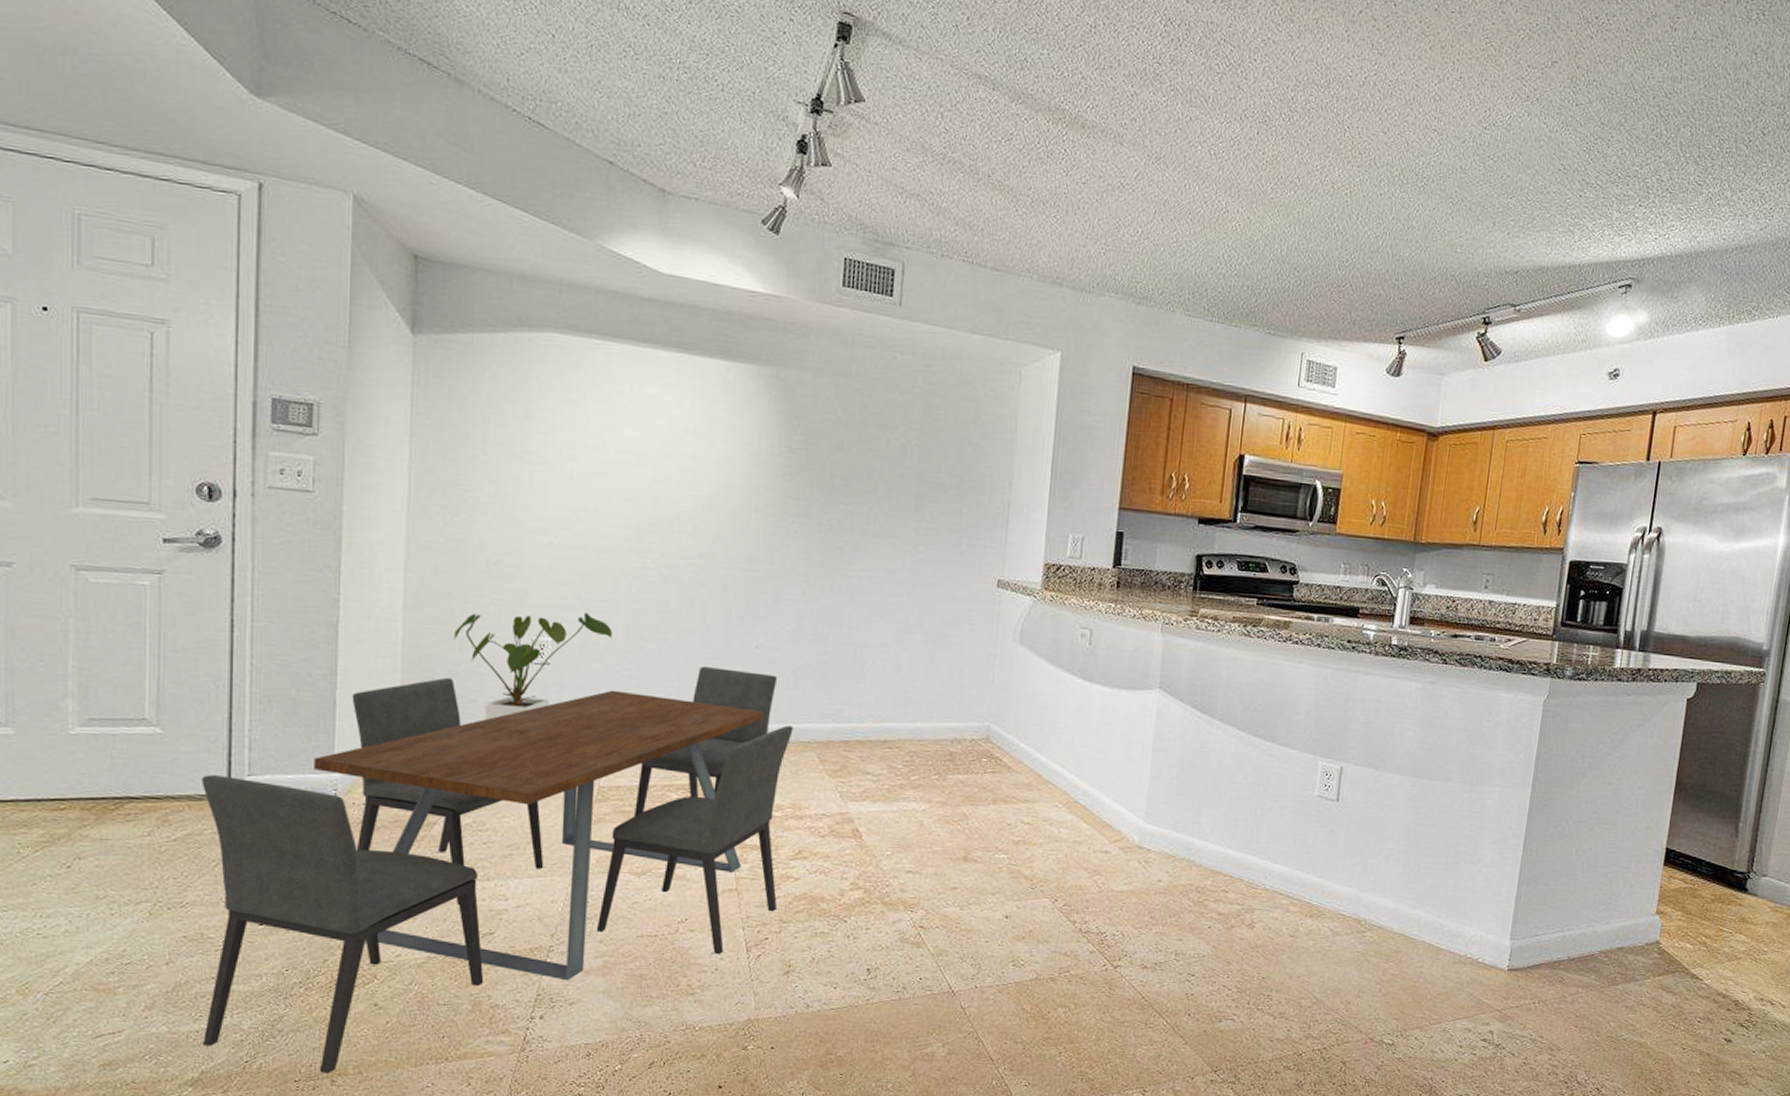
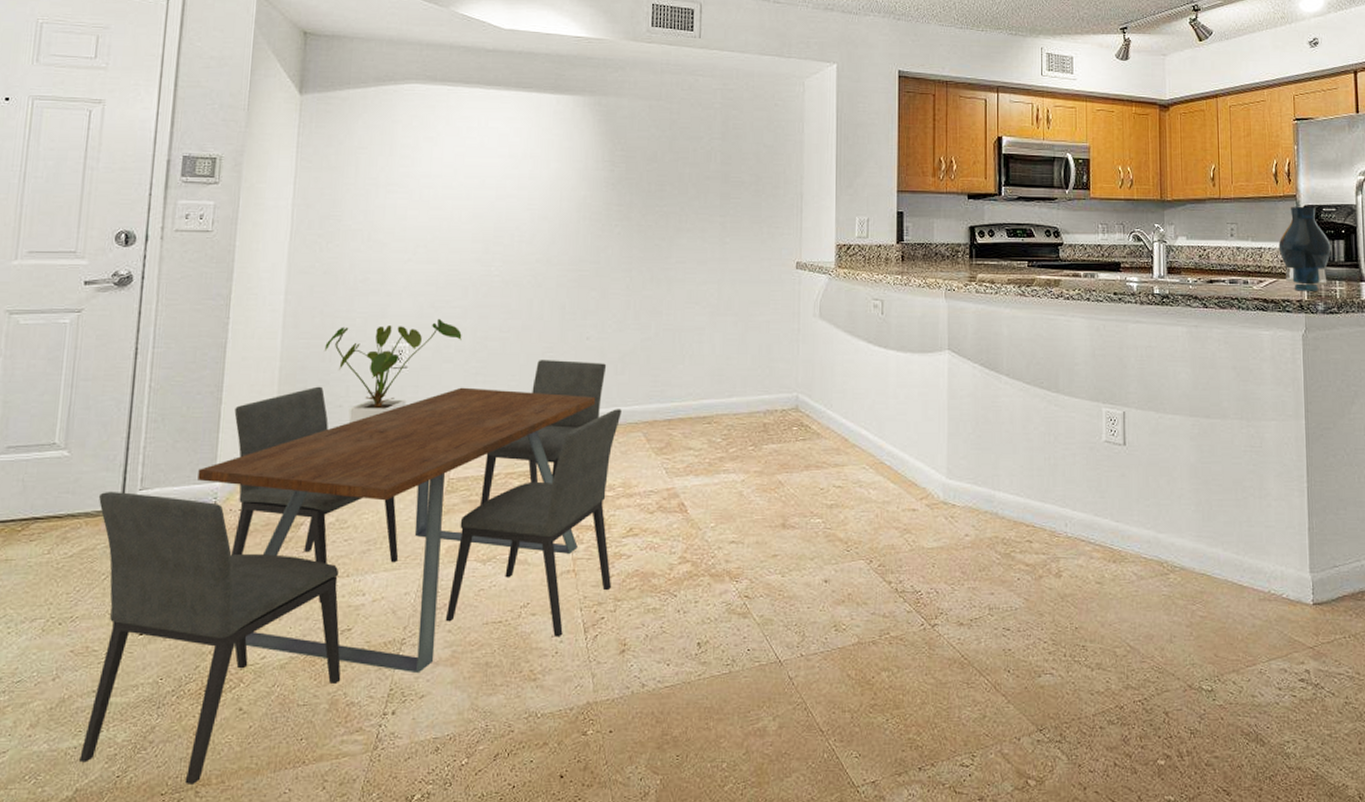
vase: none [1534,560,1592,655] -> present [1278,206,1331,291]

